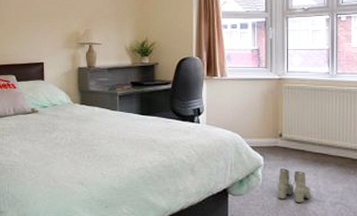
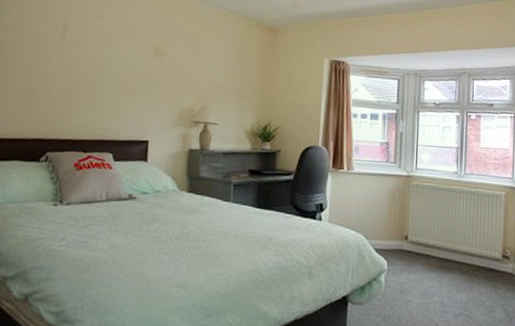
boots: present [277,169,311,204] -> none [400,275,435,315]

